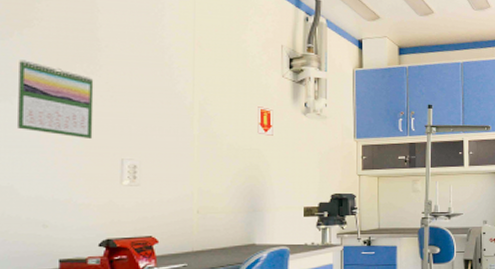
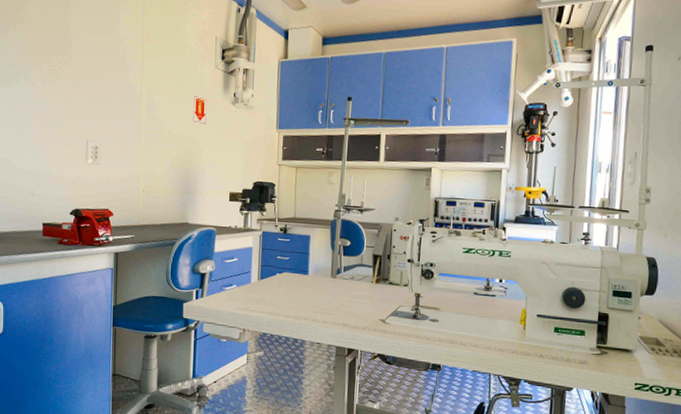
calendar: present [16,60,94,138] -> none [13,52,67,122]

